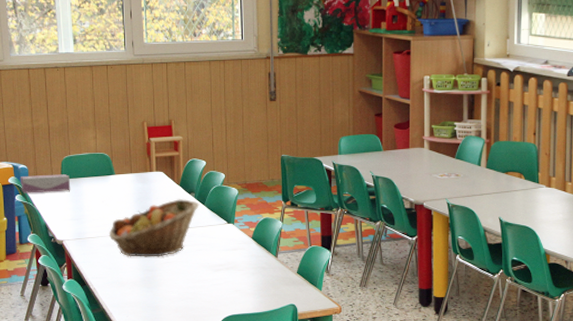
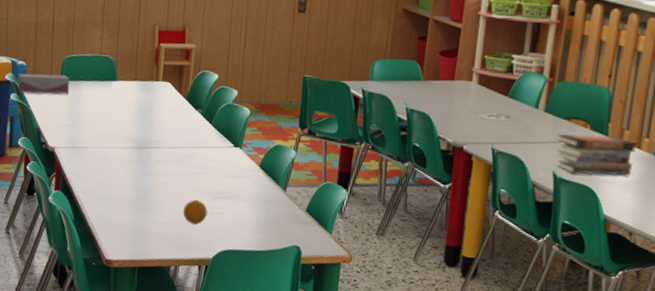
fruit basket: present [108,199,199,257] -> none [103,114,206,177]
fruit: none [188,274,210,295] -> present [183,200,208,225]
book stack: none [499,183,562,217] -> present [556,134,637,176]

